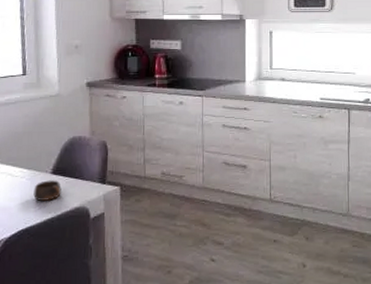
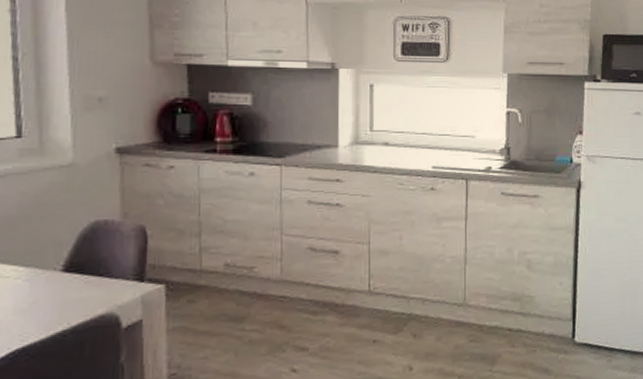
cup: present [33,180,62,201] -> none [34,280,78,309]

